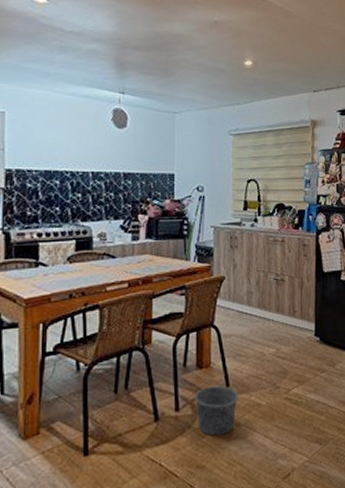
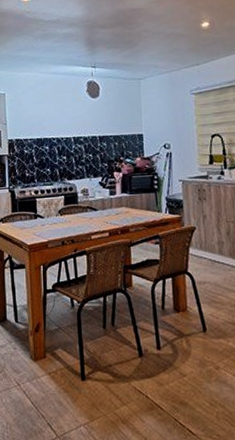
bucket: present [194,371,238,436] -> none [173,316,216,376]

